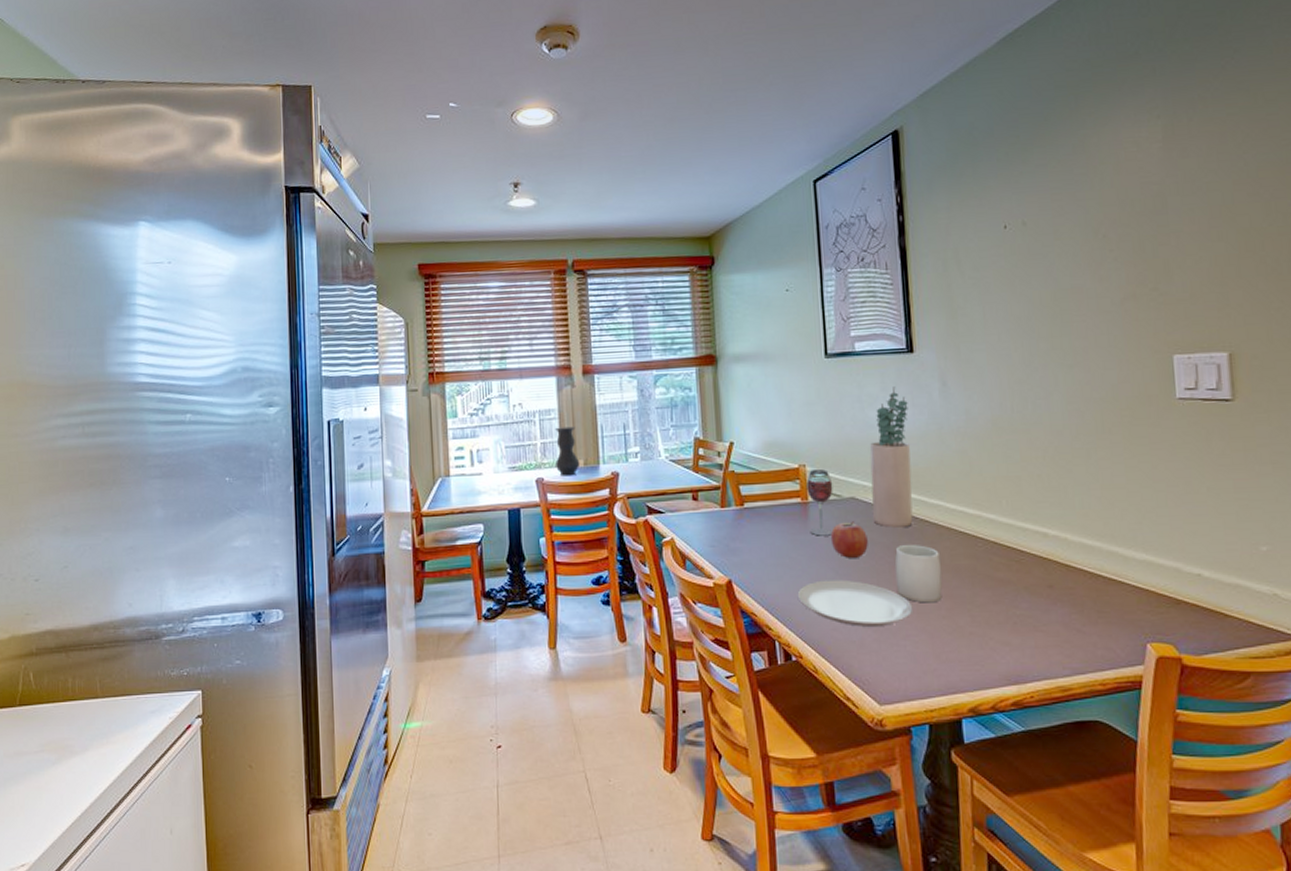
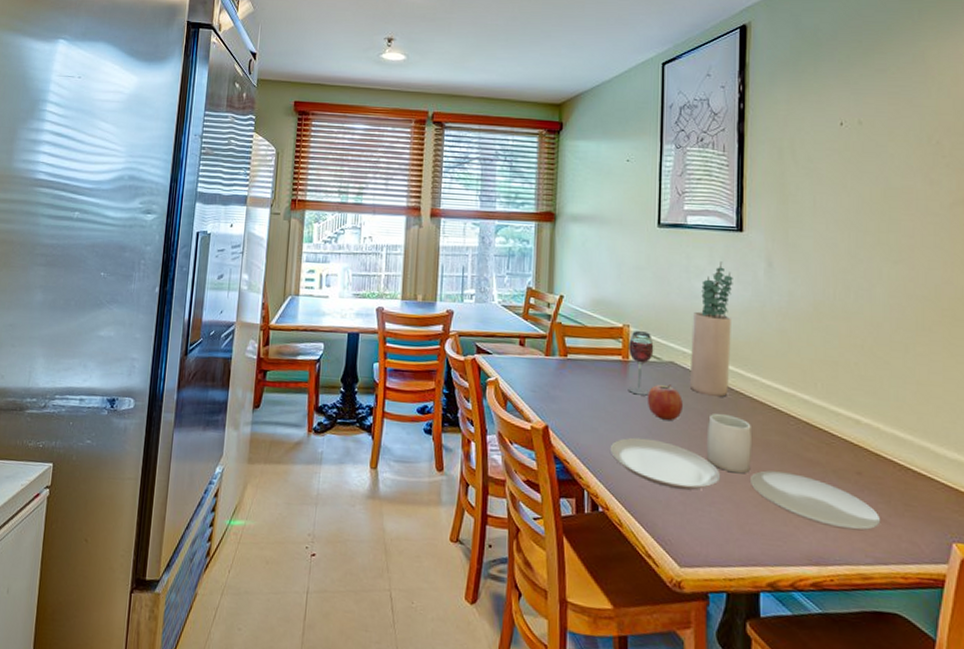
vase: present [554,426,580,476] -> none [395,262,419,309]
plate: none [943,595,1076,646] -> present [751,470,881,532]

